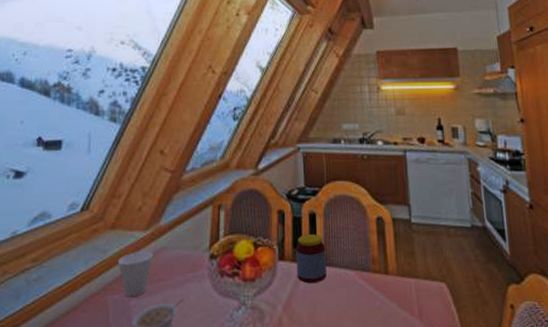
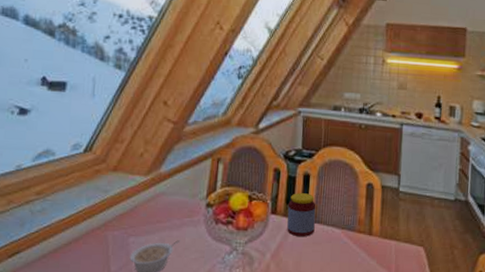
cup: present [117,251,154,298] -> none [118,194,153,235]

